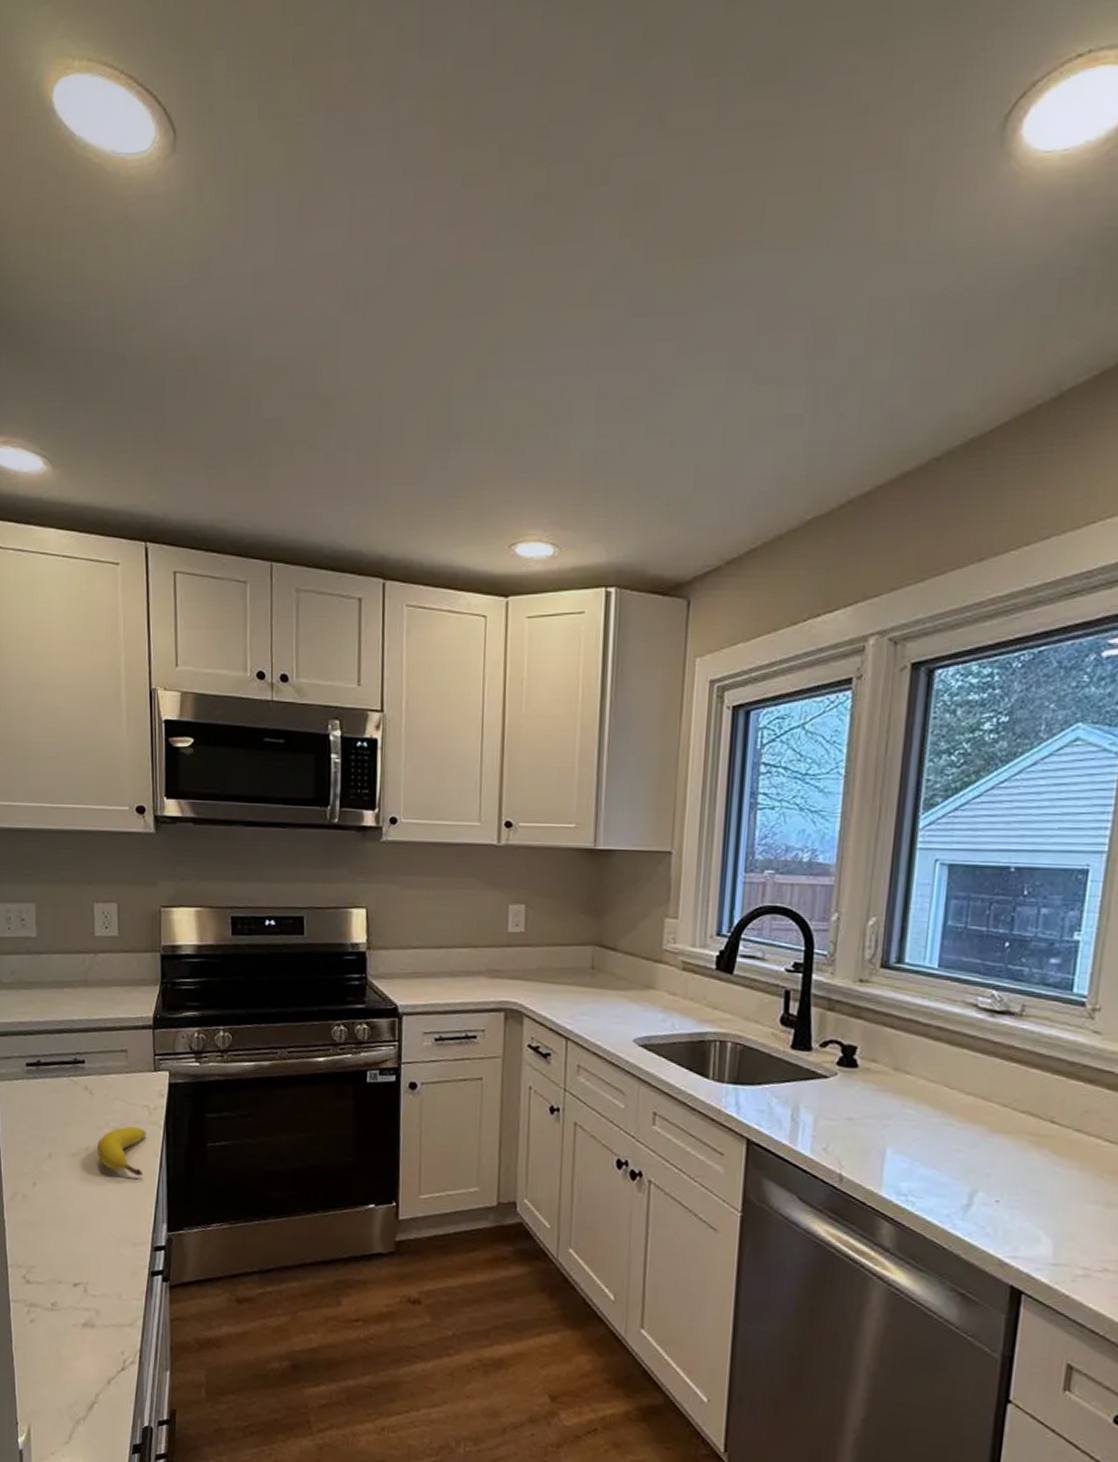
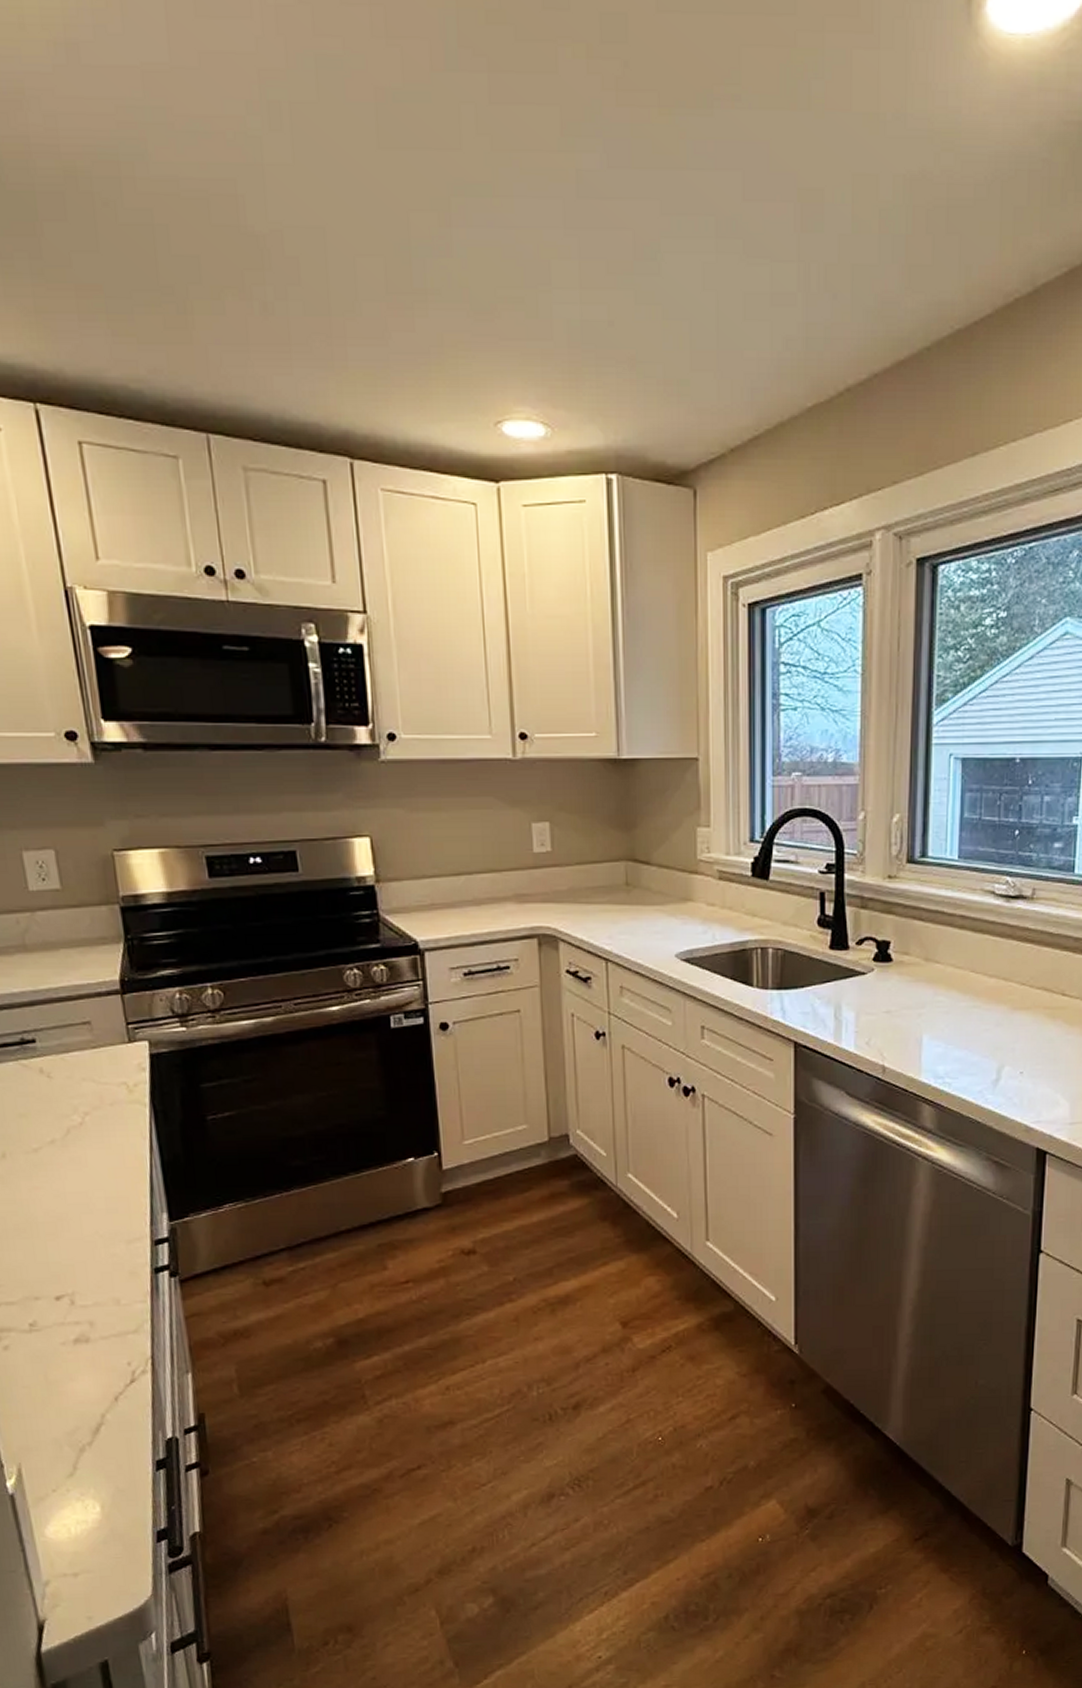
fruit: present [96,1126,147,1176] -> none [64,1109,130,1164]

